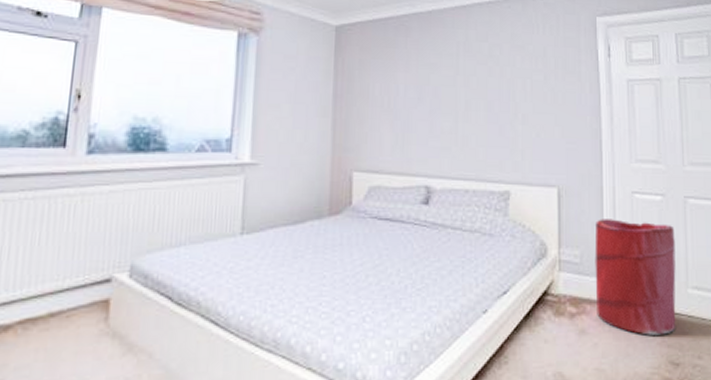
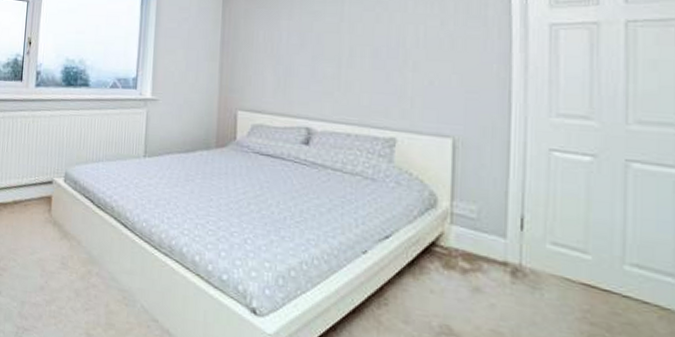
laundry hamper: present [594,219,676,335] -> none [495,175,609,311]

